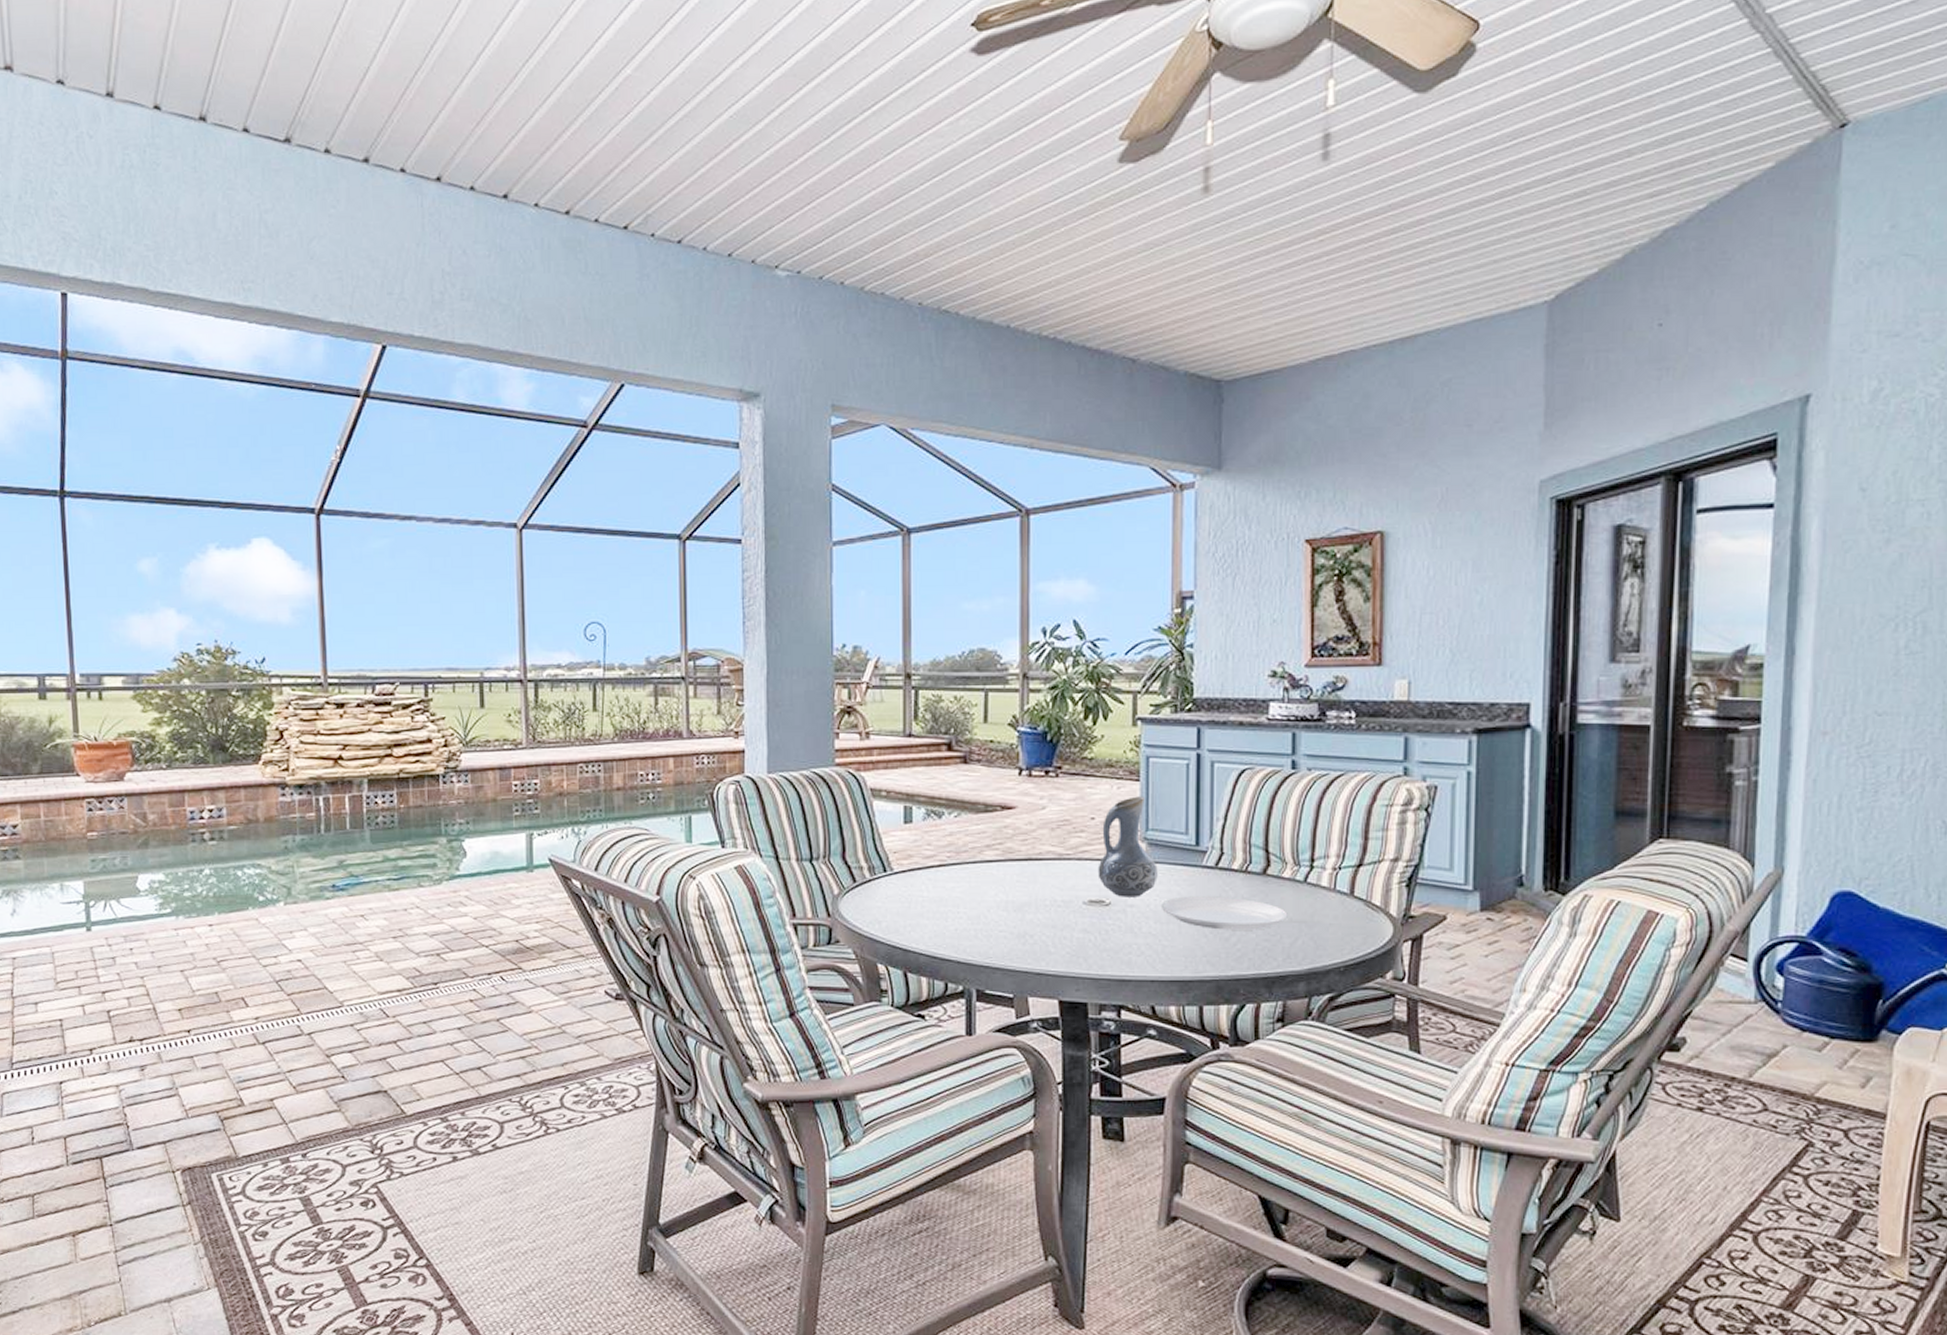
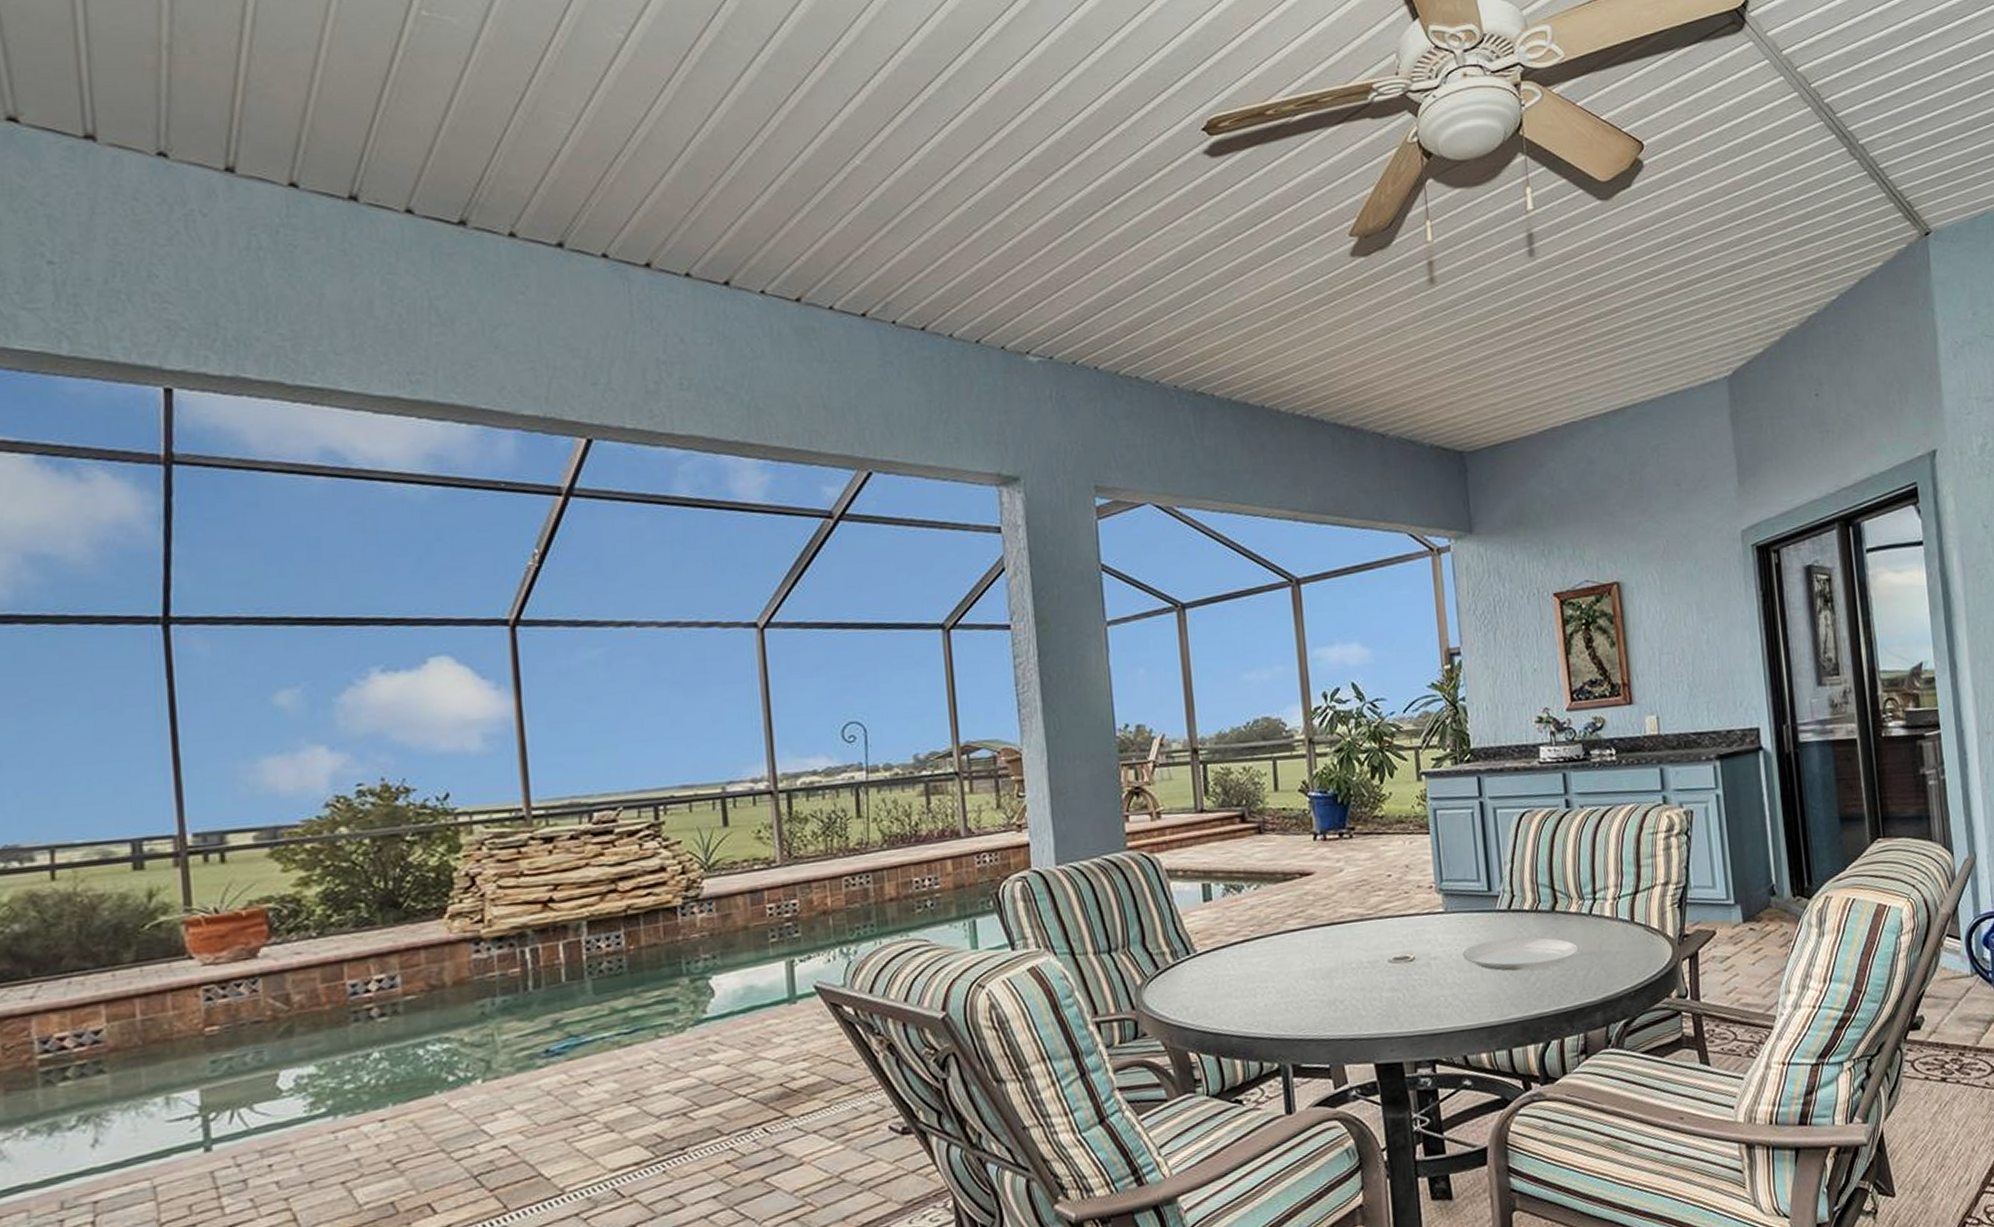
pitcher: present [1098,796,1158,897] -> none [1399,848,1456,951]

